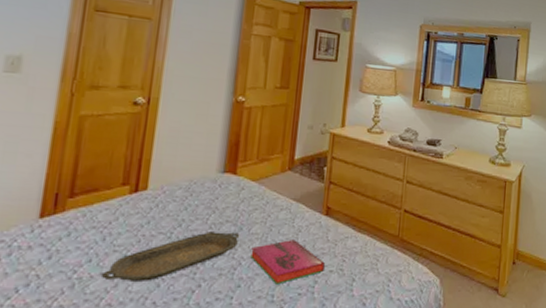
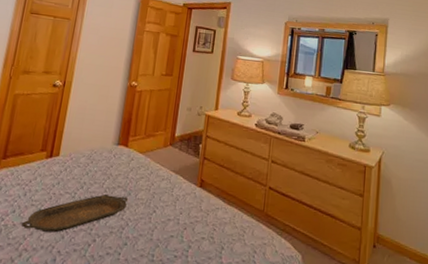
hardback book: present [250,238,326,285] -> none [136,206,199,246]

